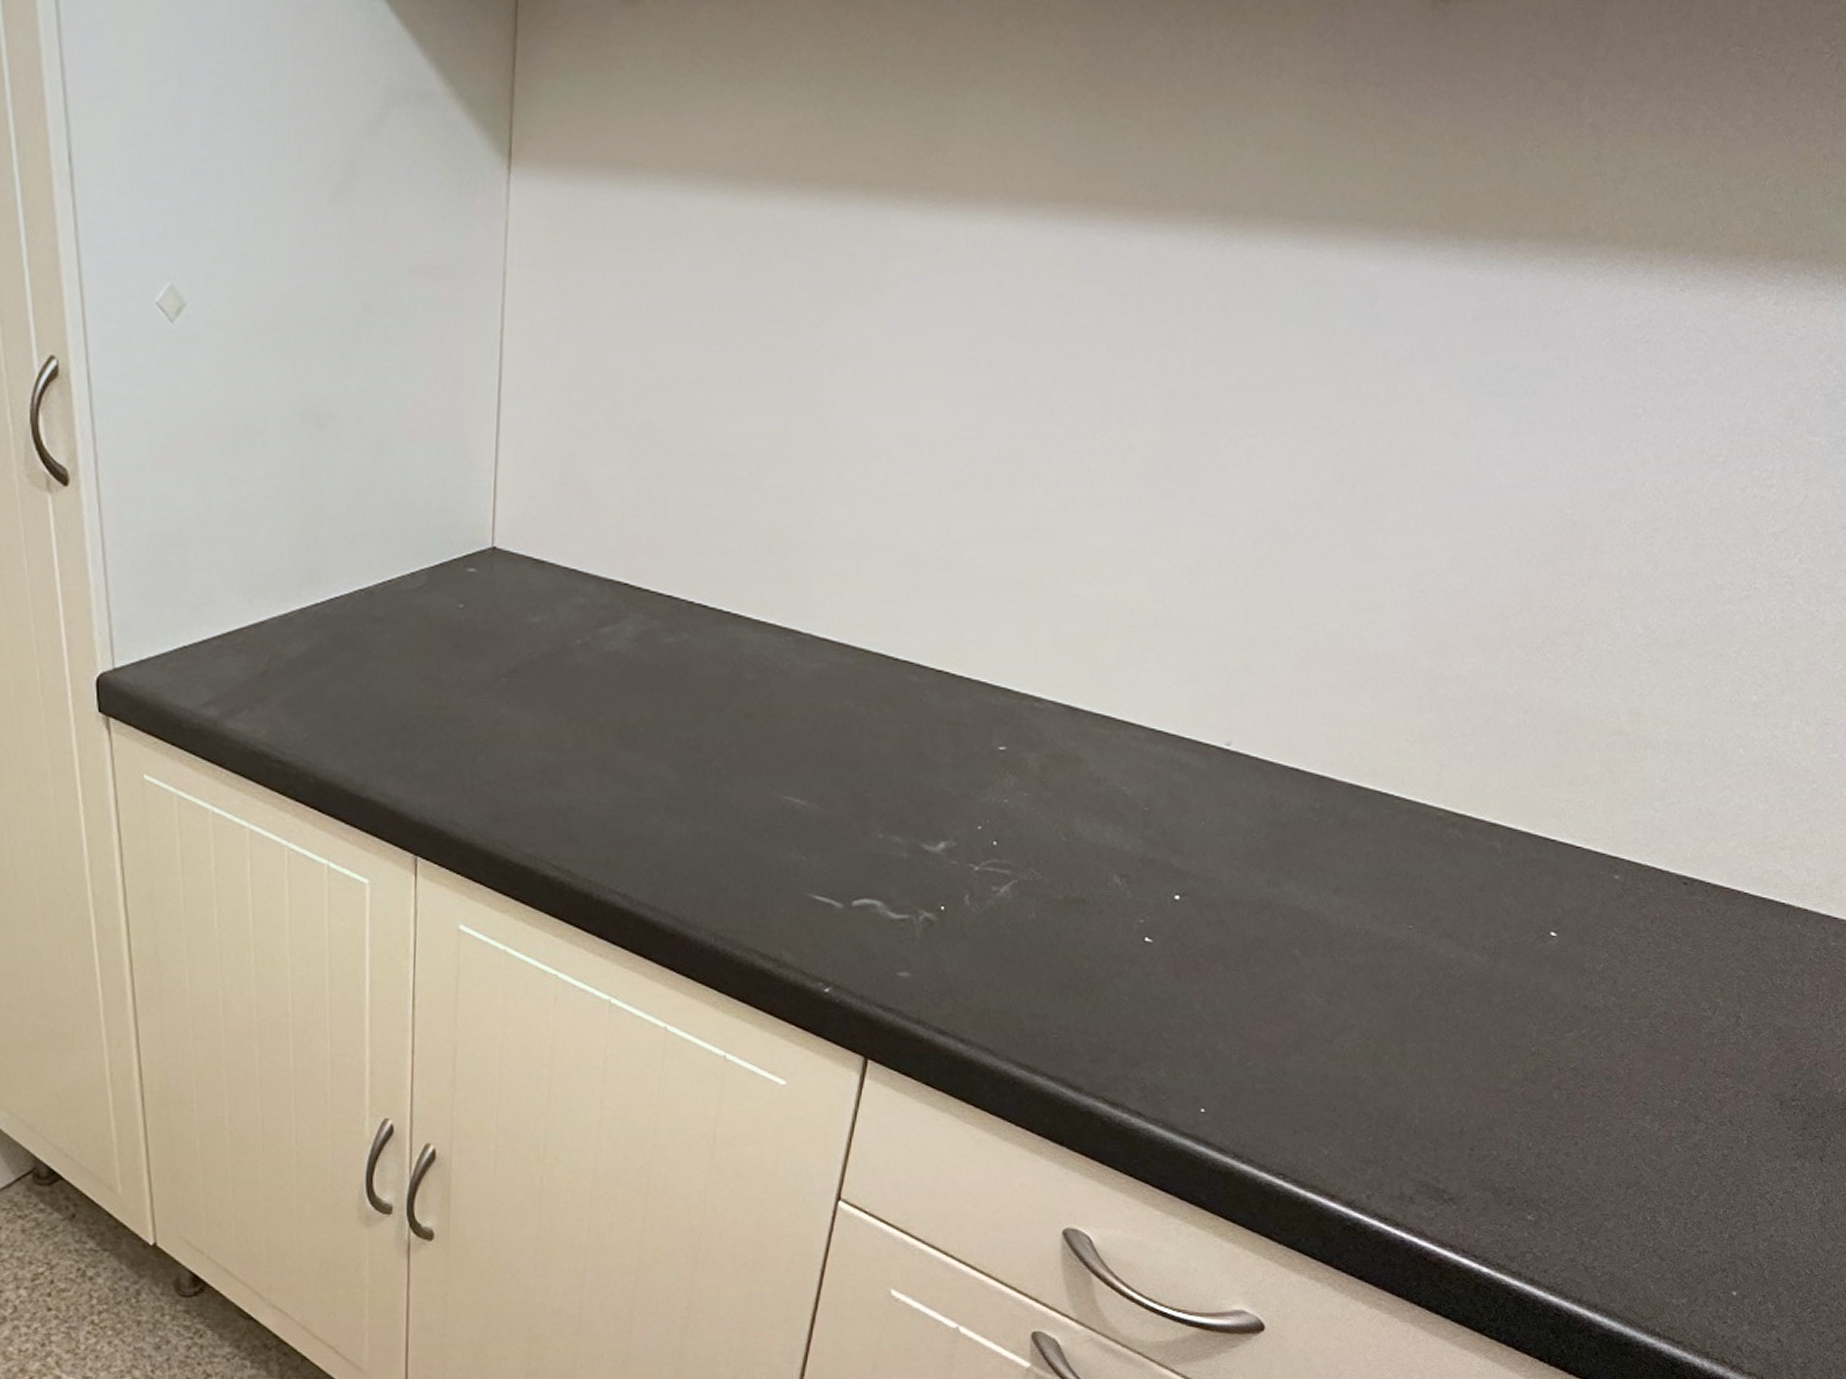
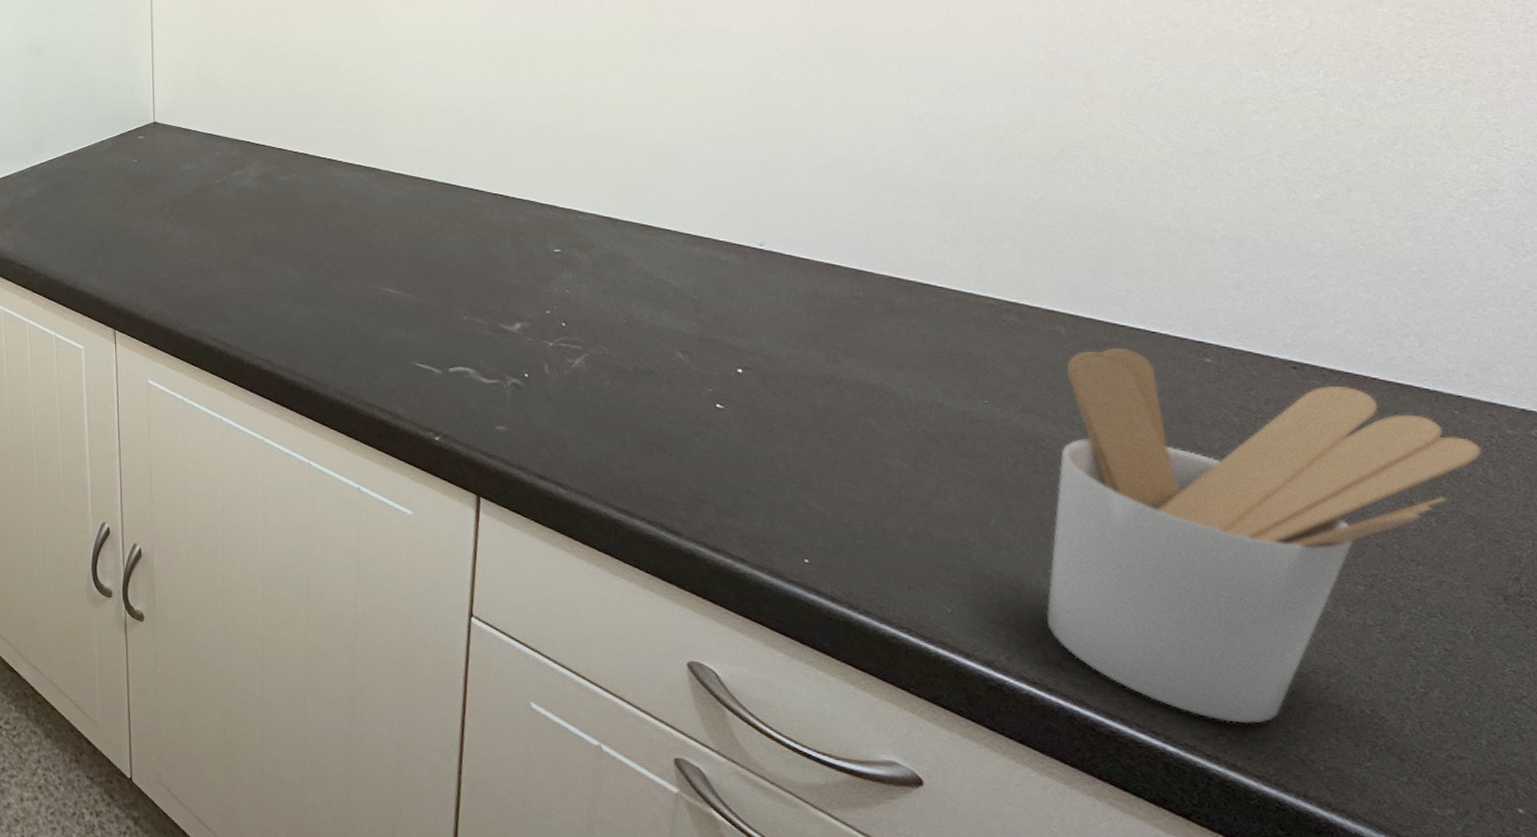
utensil holder: none [1410,865,1808,1240] -> present [1046,348,1483,723]

